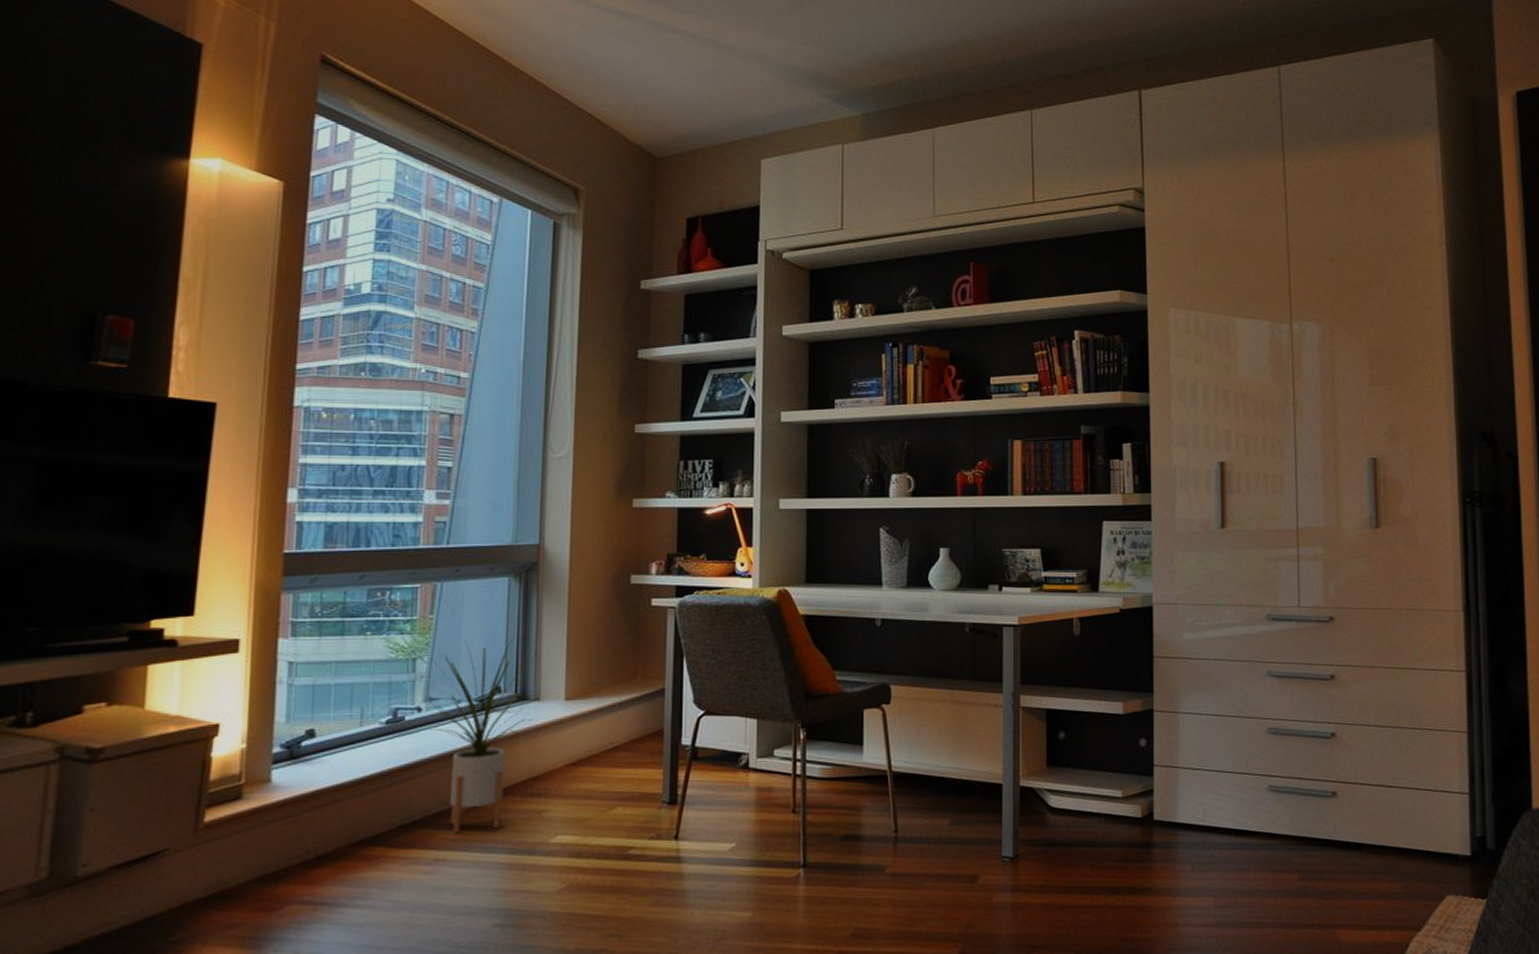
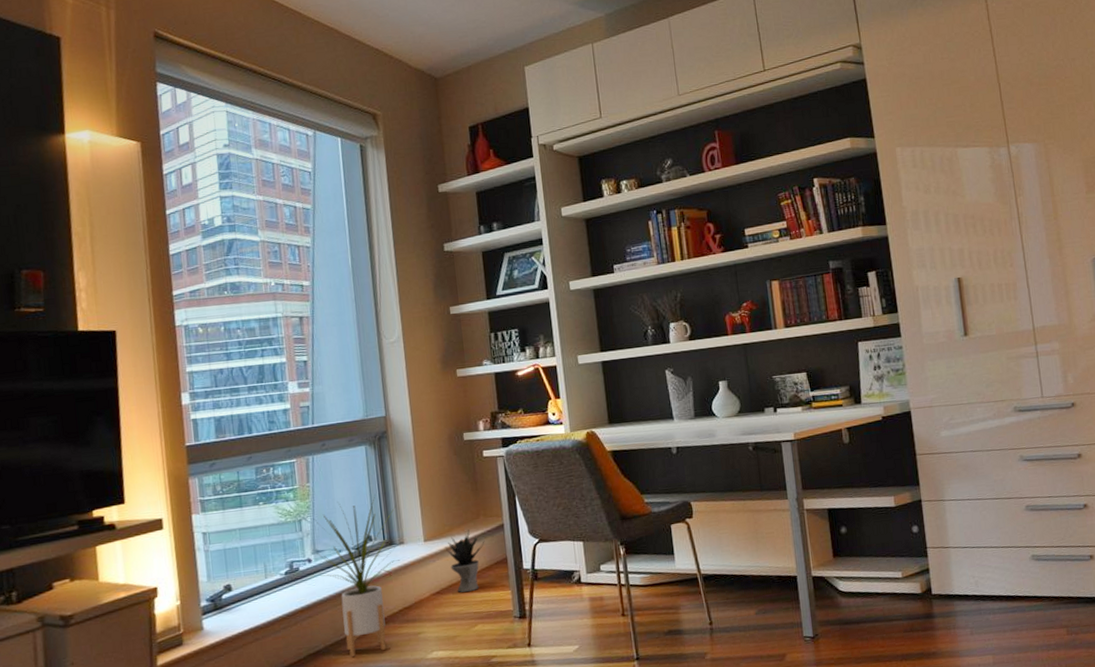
potted plant: none [589,691,639,767] -> present [445,530,485,593]

